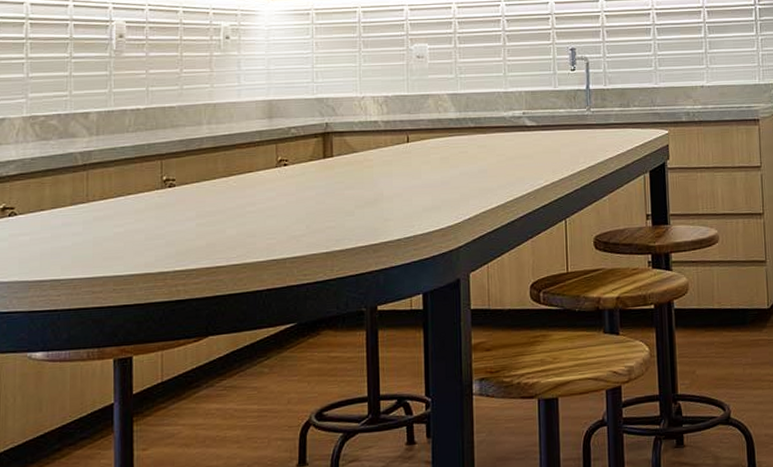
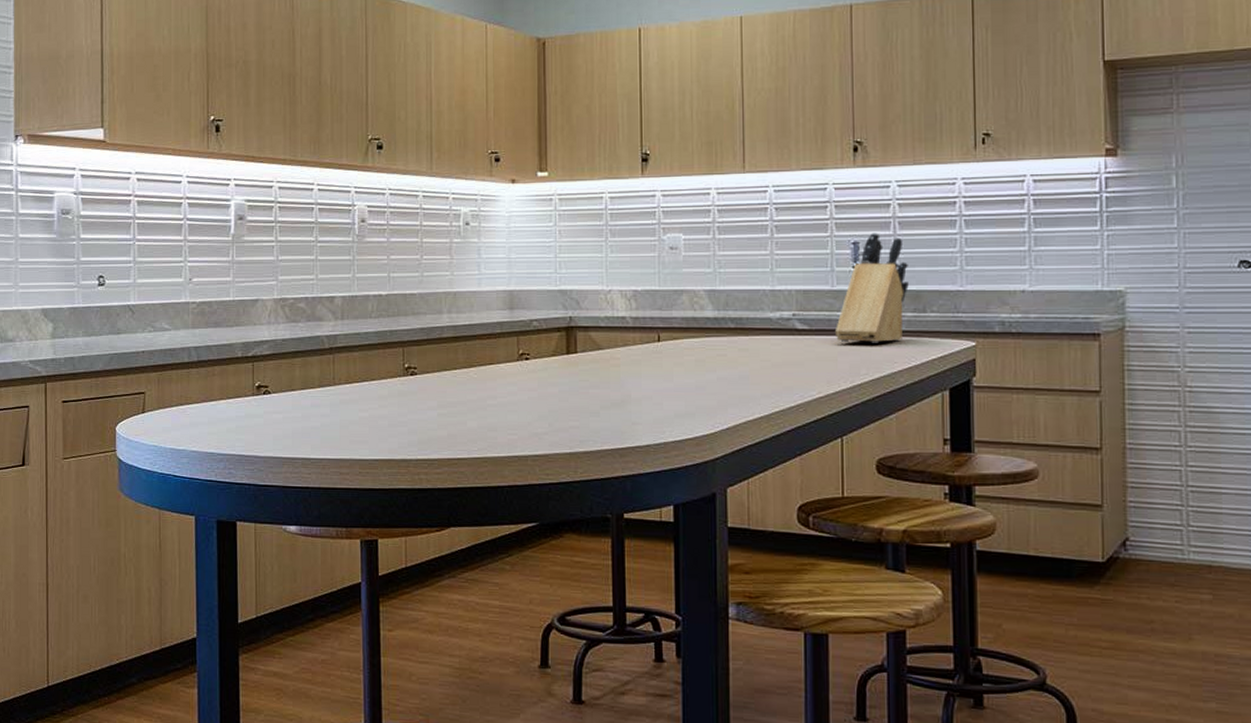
knife block: none [557,40,616,135] -> present [834,233,909,343]

